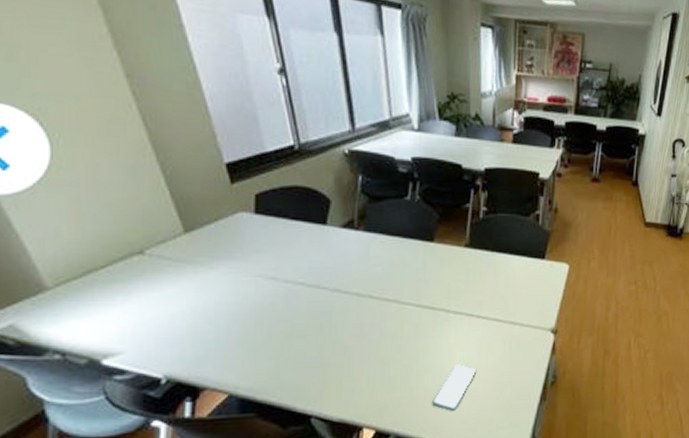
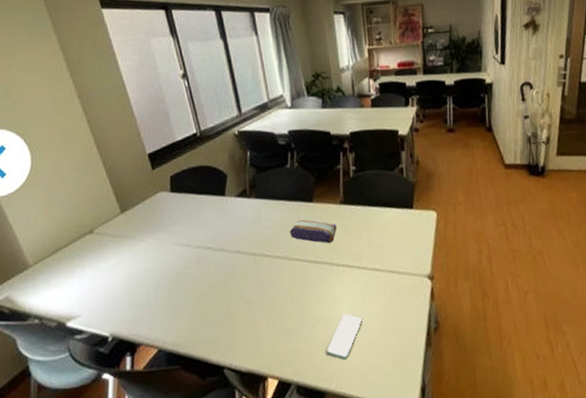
pencil case: none [402,261,458,288] -> present [289,220,337,243]

